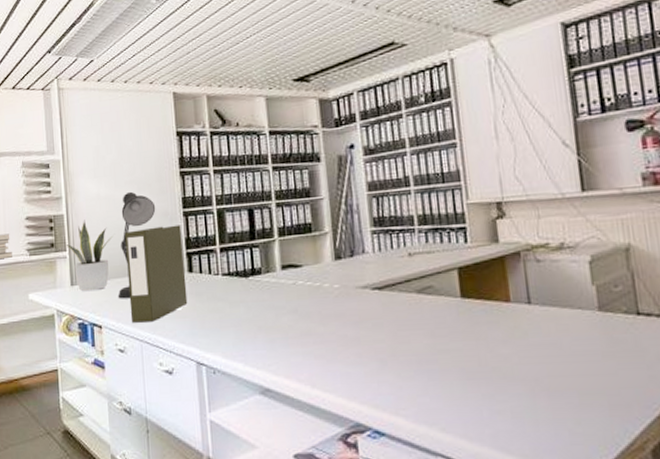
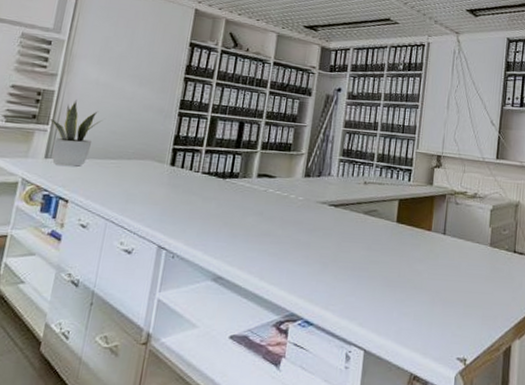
desk lamp: present [118,191,156,299] -> none [93,84,153,180]
binder: present [124,225,188,323] -> none [101,119,174,204]

